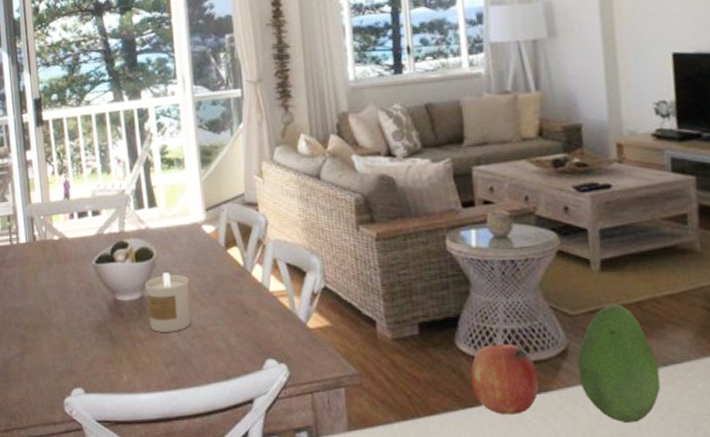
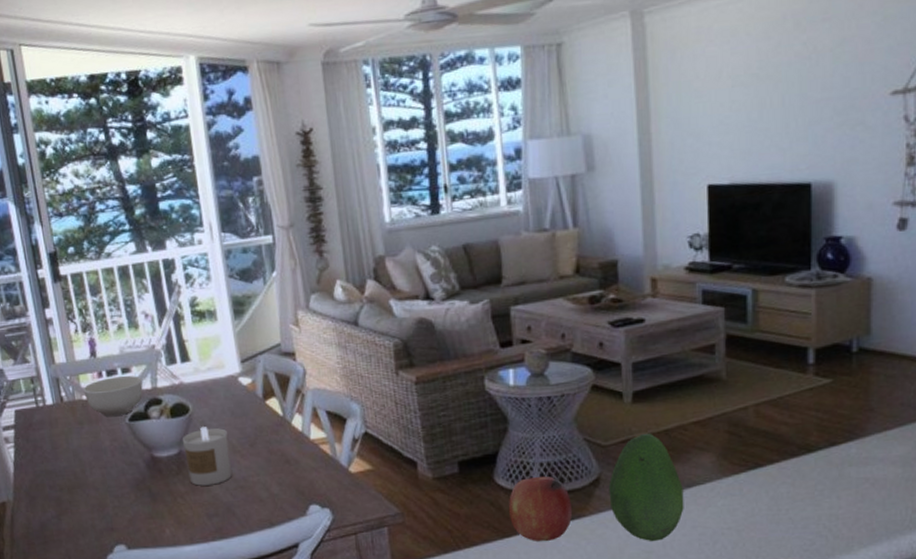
bowl: none [55,219,111,258] -> present [83,376,143,417]

